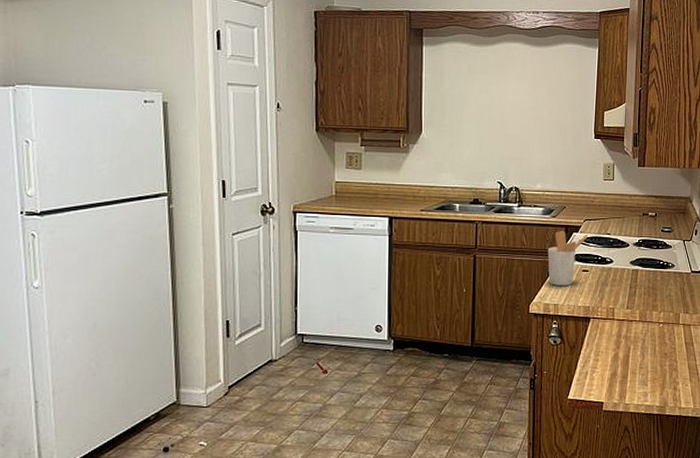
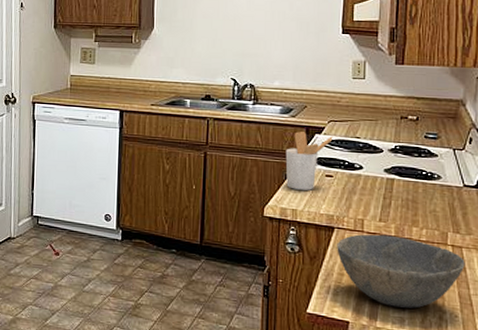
bowl: none [592,320,693,384] -> present [337,234,465,309]

